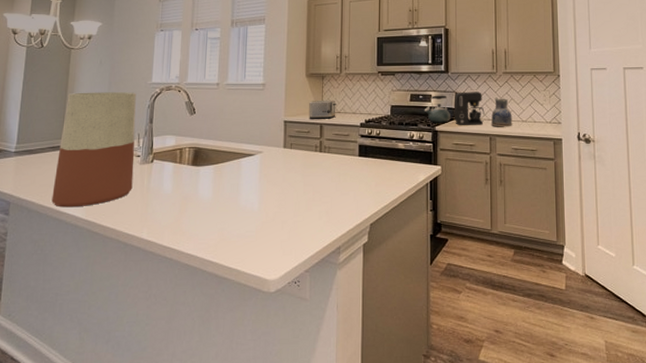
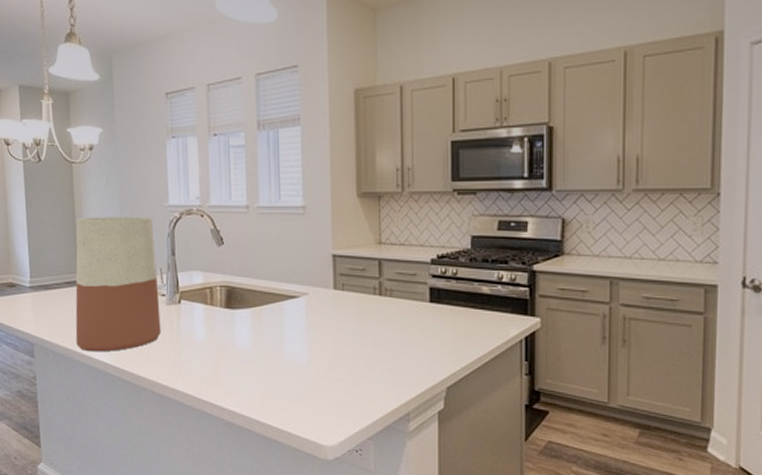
toaster: present [308,100,337,119] -> none [362,227,400,253]
kettle: present [424,95,450,123] -> none [517,222,554,260]
coffee maker: present [455,91,485,126] -> none [561,217,604,265]
ceramic pitcher: present [490,97,513,127] -> none [612,225,644,268]

